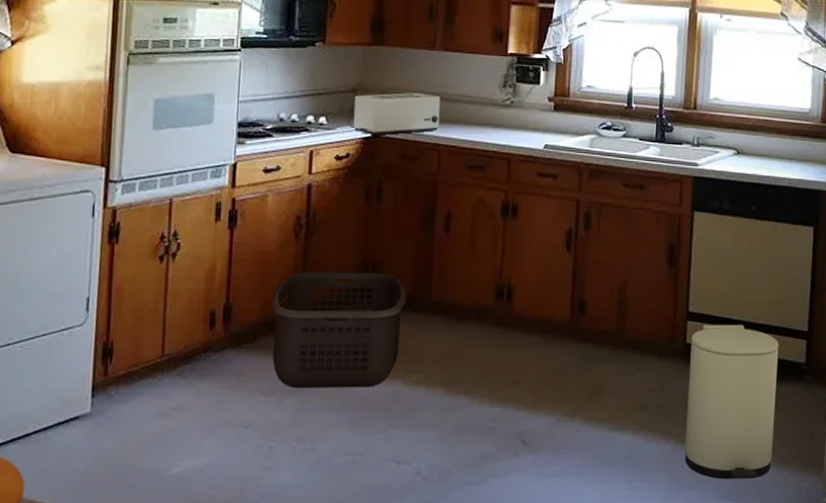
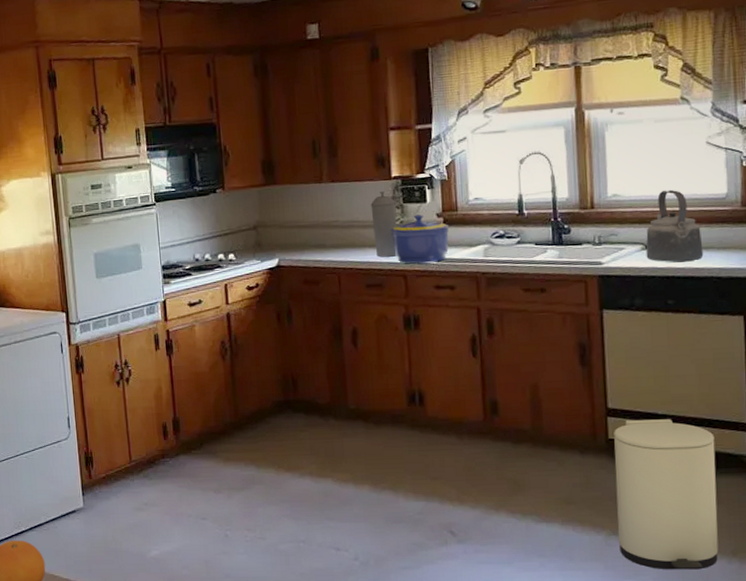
clothes hamper: present [271,272,407,389] -> none [210,385,326,487]
toaster: present [353,93,441,136] -> none [256,223,336,266]
canister: none [481,67,509,139] -> present [370,191,397,258]
cooking pot: none [499,96,559,148] -> present [390,214,449,264]
kettle: none [737,100,786,171] -> present [645,190,704,262]

